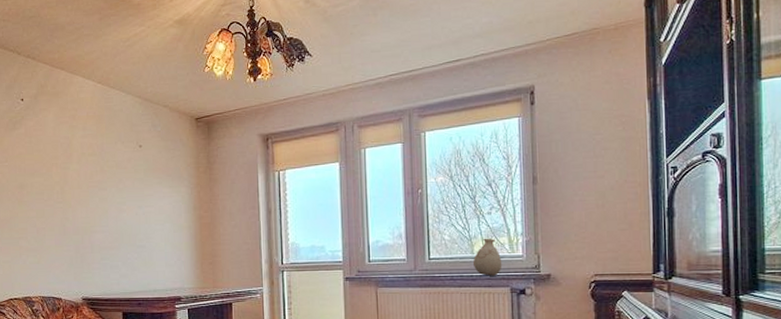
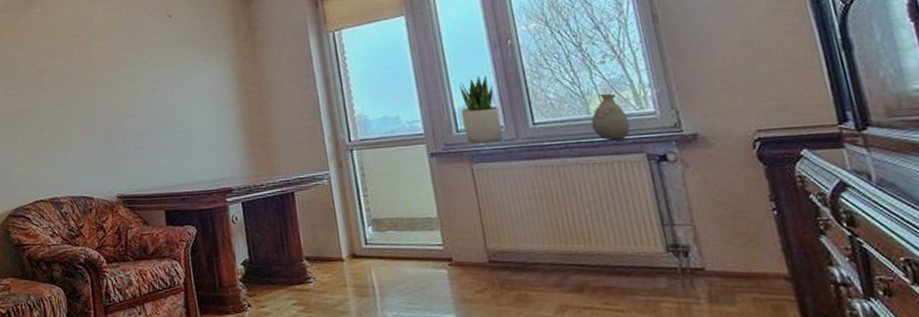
planter: none [374,217,405,273] -> present [459,75,503,144]

